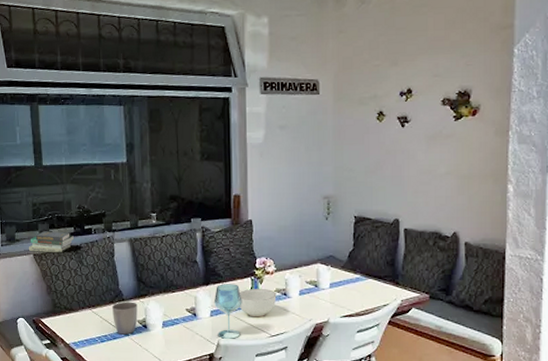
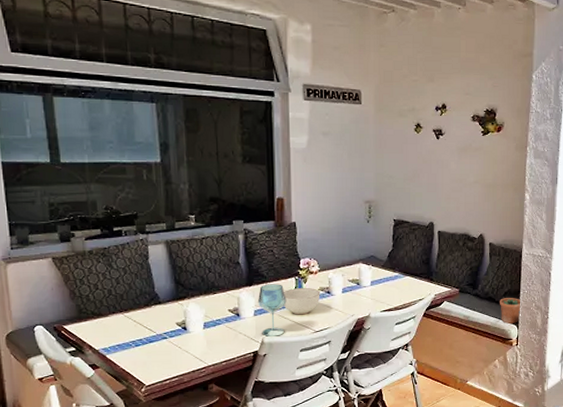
books: present [28,231,74,253] -> none [45,233,101,257]
cup: present [111,301,138,335] -> none [146,304,176,338]
planter: none [479,307,505,339] -> present [500,298,521,325]

